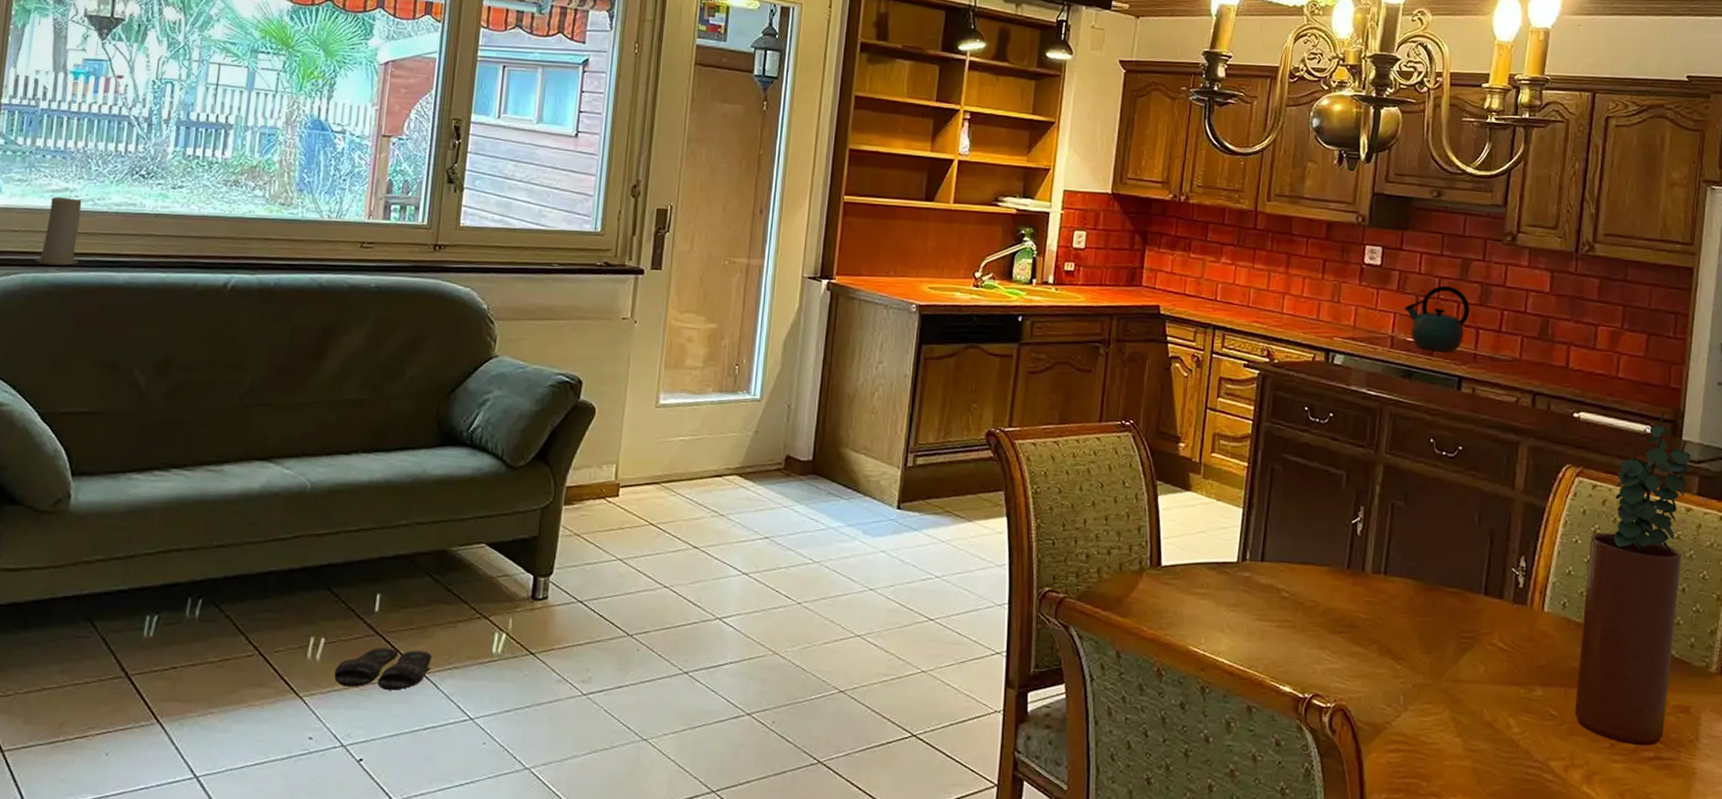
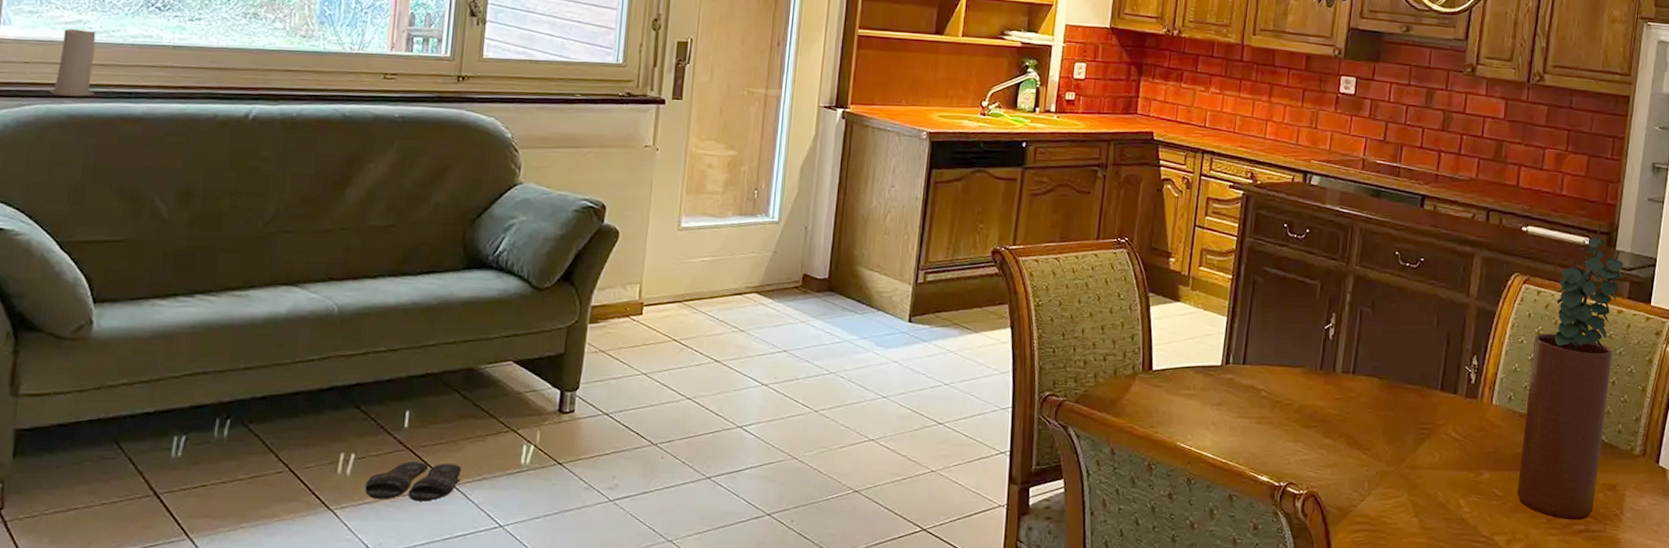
kettle: present [1405,285,1470,353] -> none [1375,112,1433,174]

